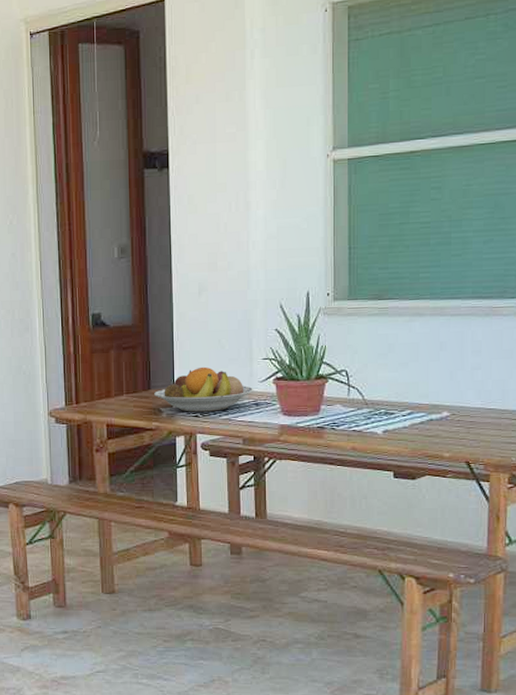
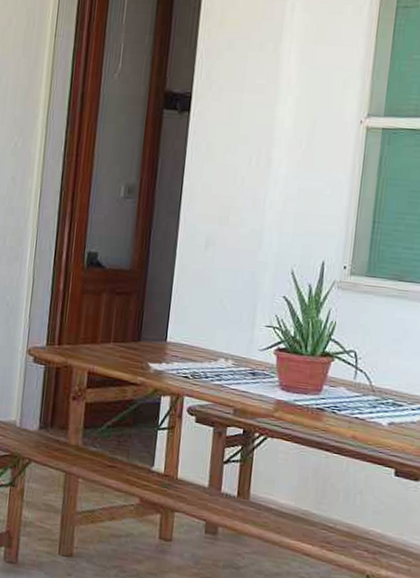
fruit bowl: present [154,366,254,412] -> none [144,325,253,375]

